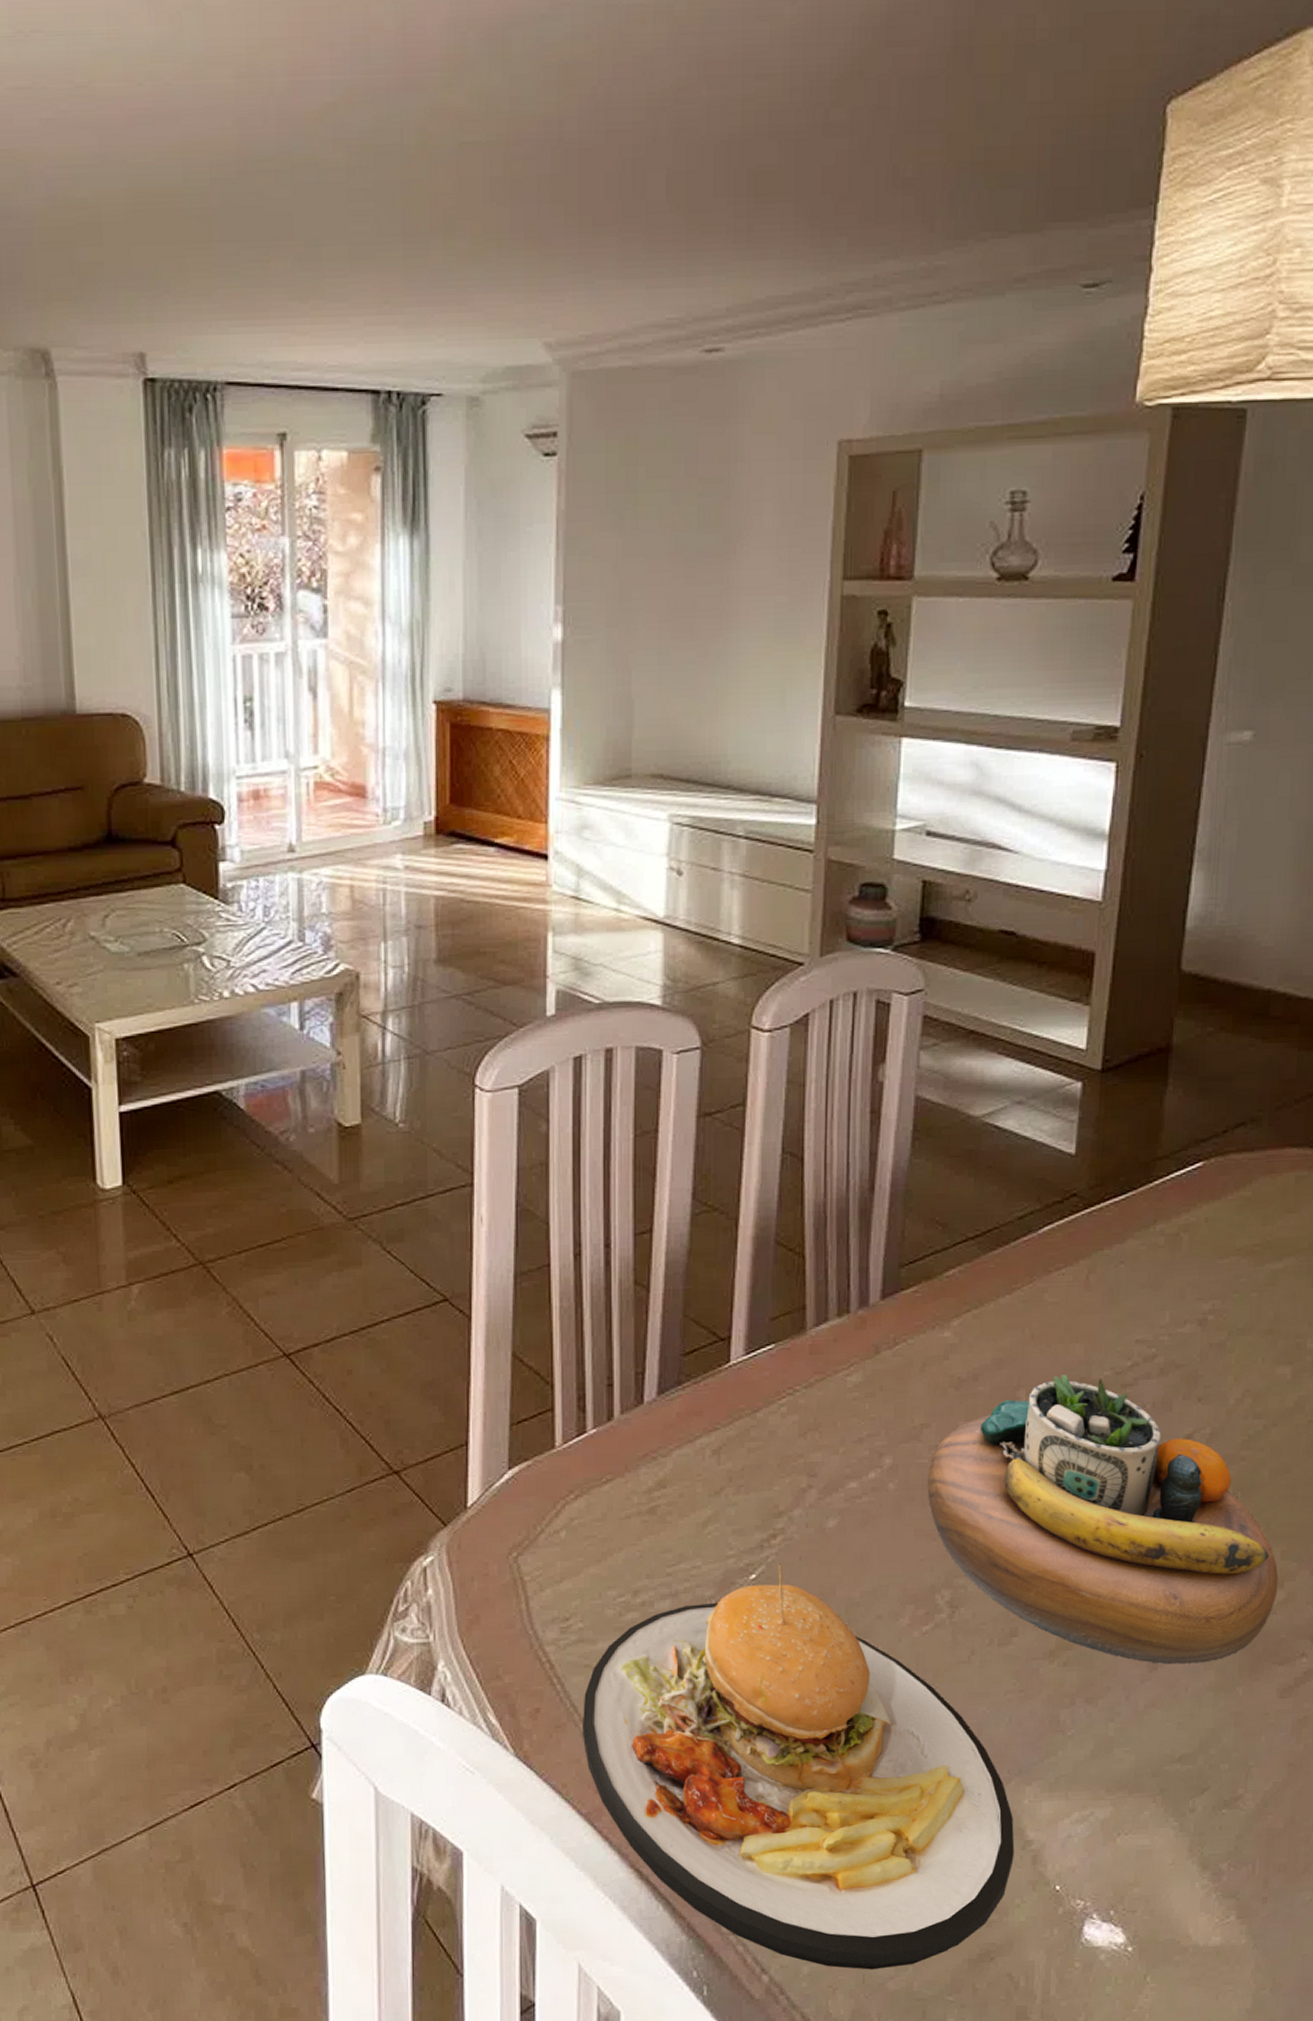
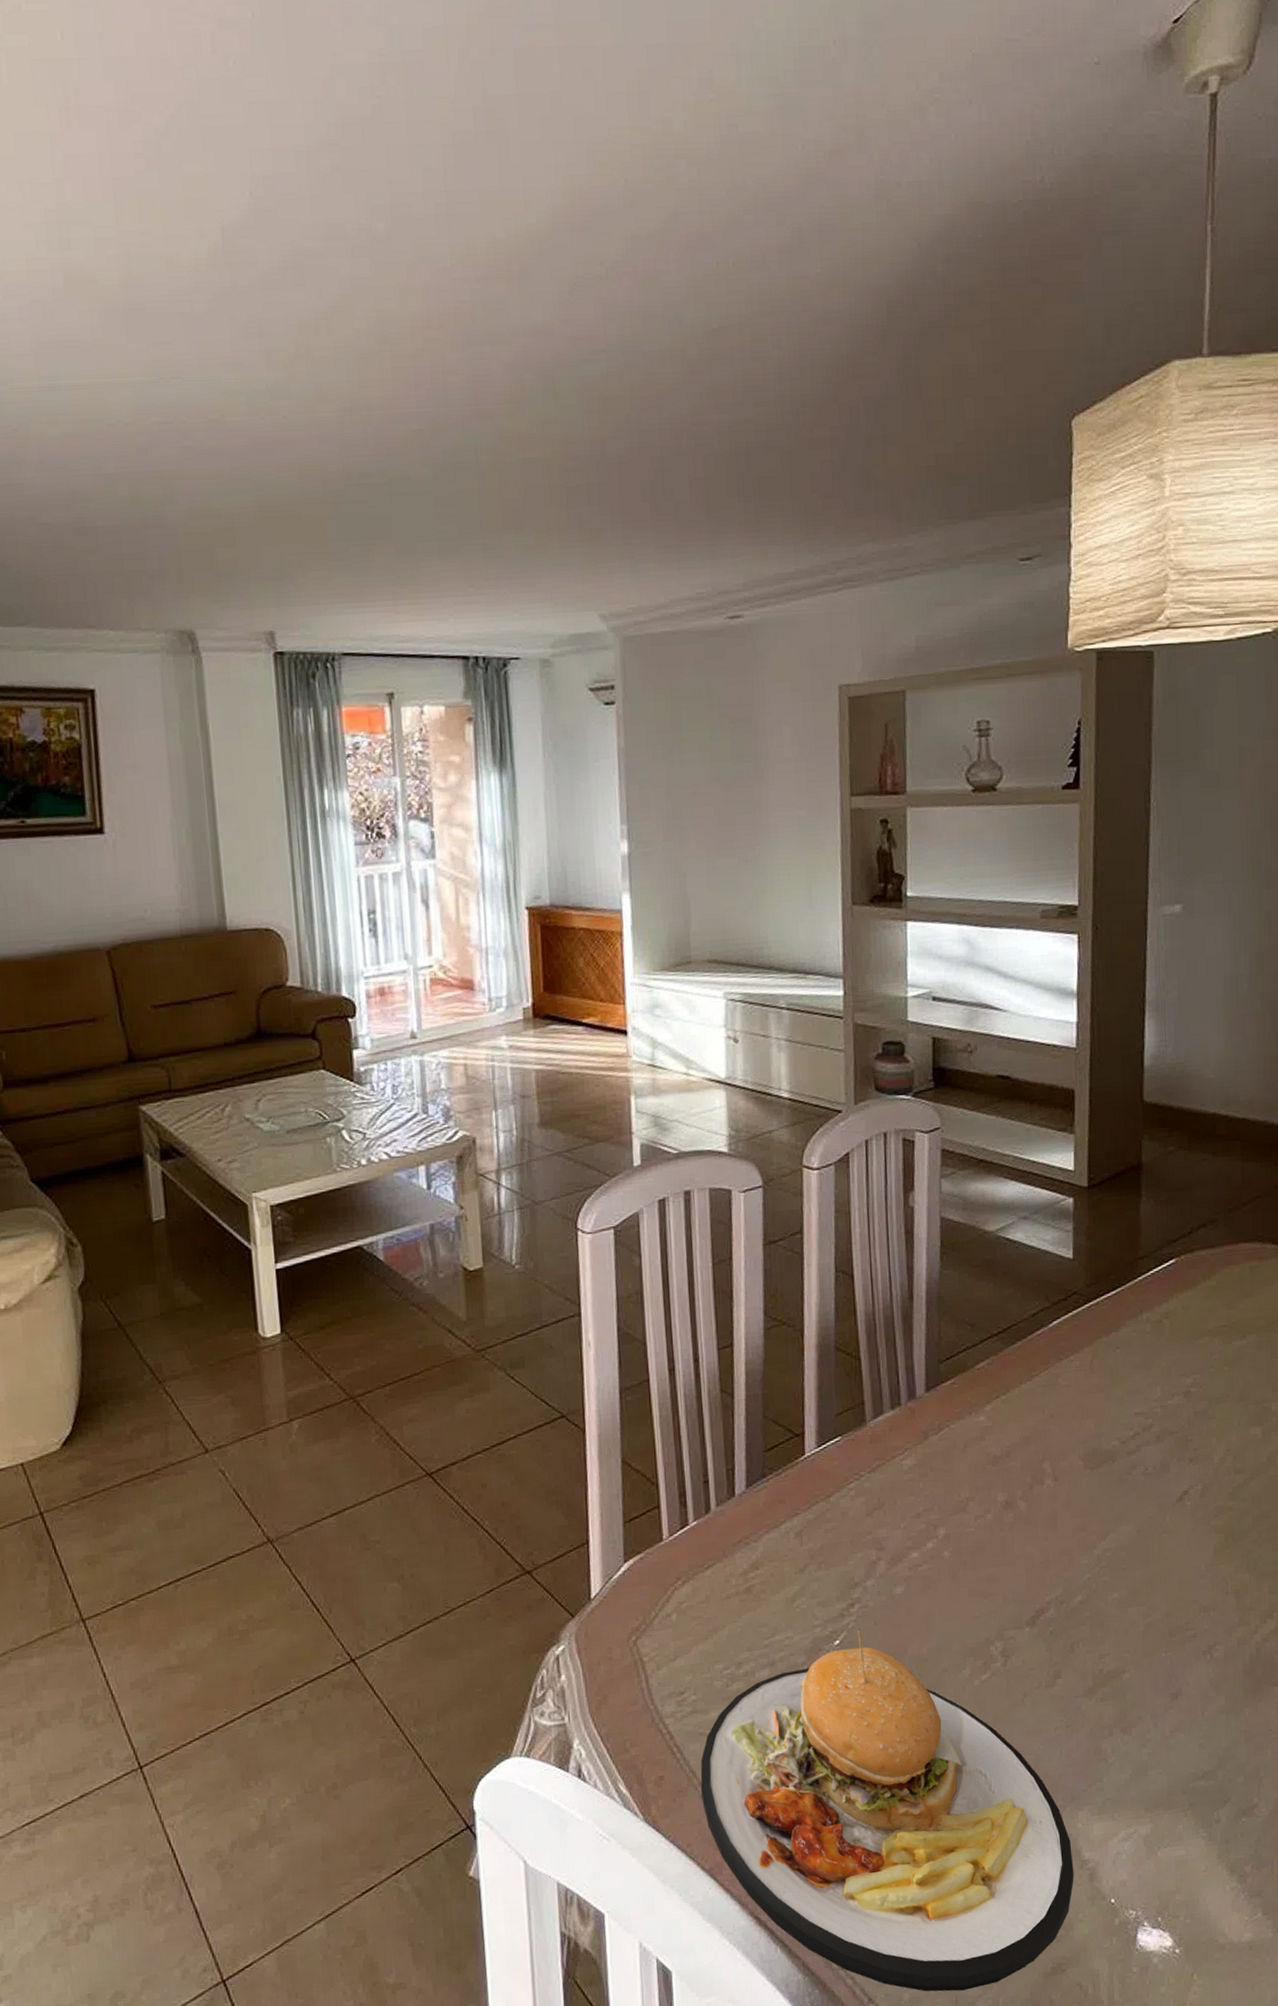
decorative bowl: present [927,1374,1279,1665] -> none [975,1446,1269,1693]

